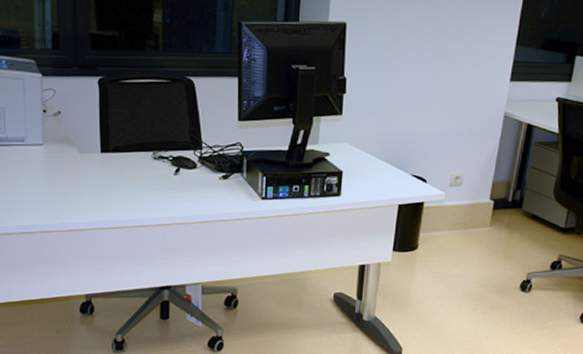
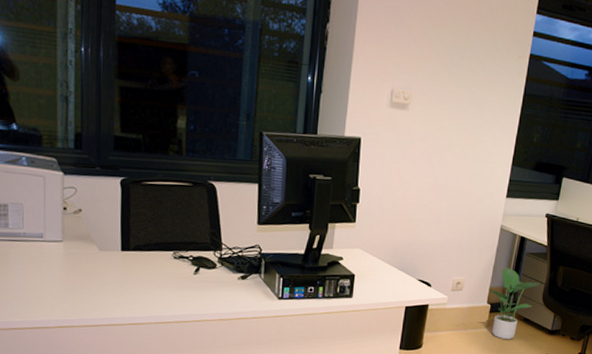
potted plant: none [491,158,550,239] -> present [488,267,540,339]

